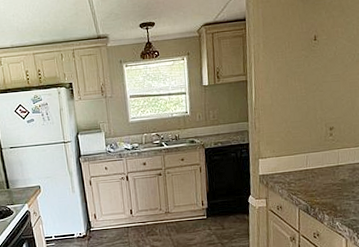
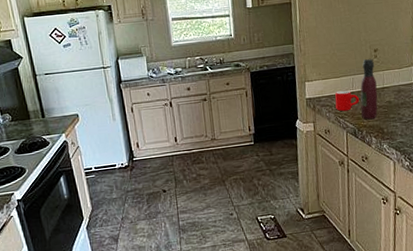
mug: none [288,167,314,189] -> present [335,90,360,112]
wine bottle: none [314,137,332,197] -> present [360,59,378,120]

